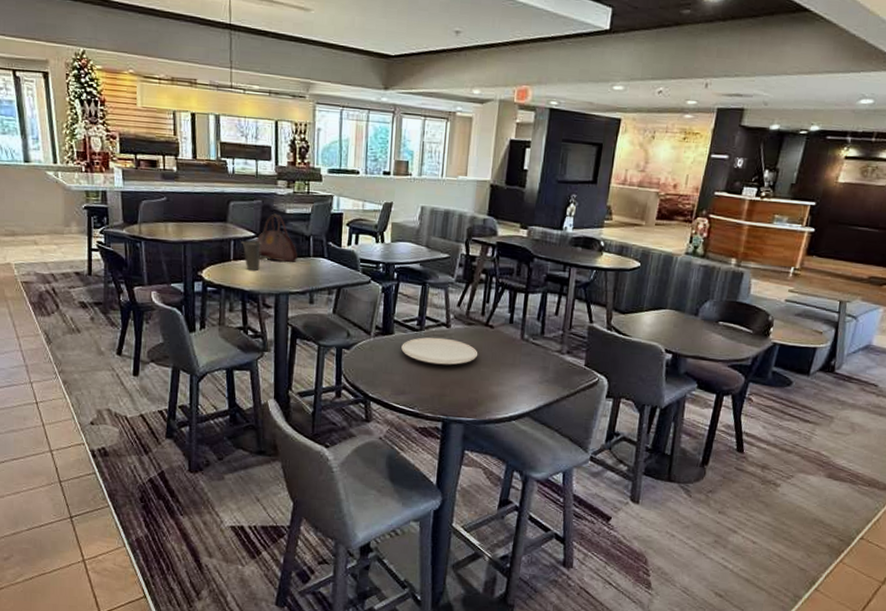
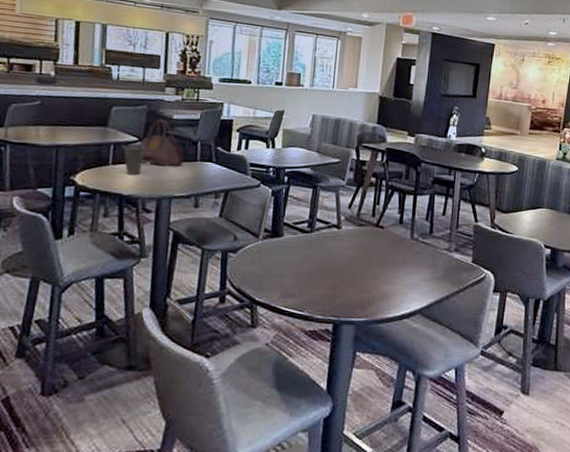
plate: present [401,337,478,366] -> none [291,238,369,266]

